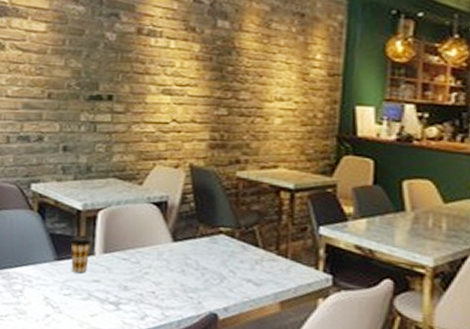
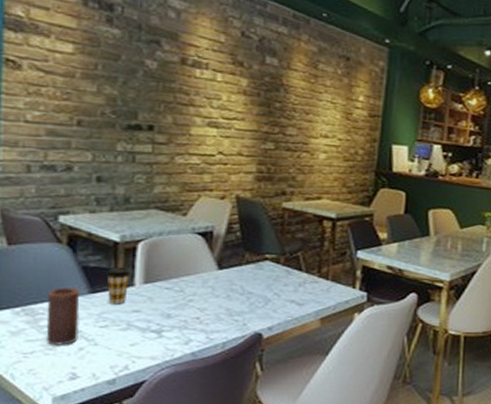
candle: none [19,252,47,311] -> present [46,286,80,346]

